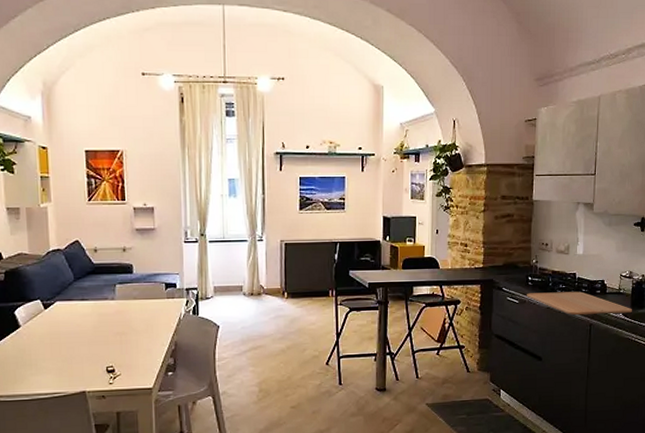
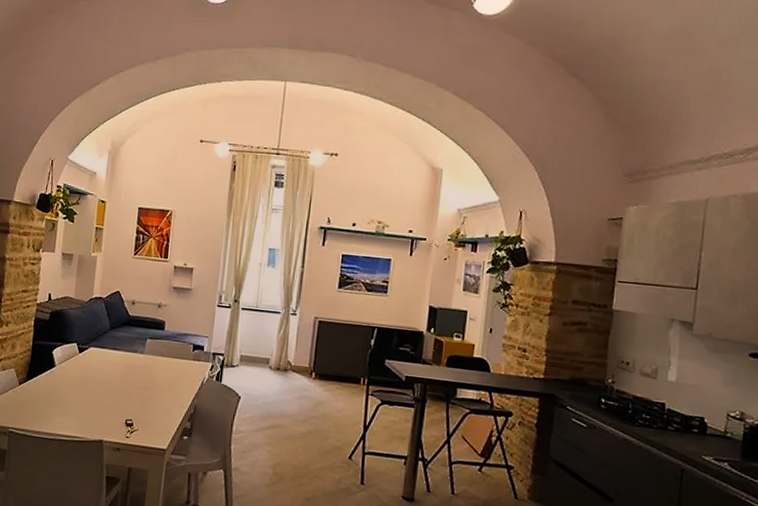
chopping board: present [527,291,632,316] -> none [598,417,743,465]

